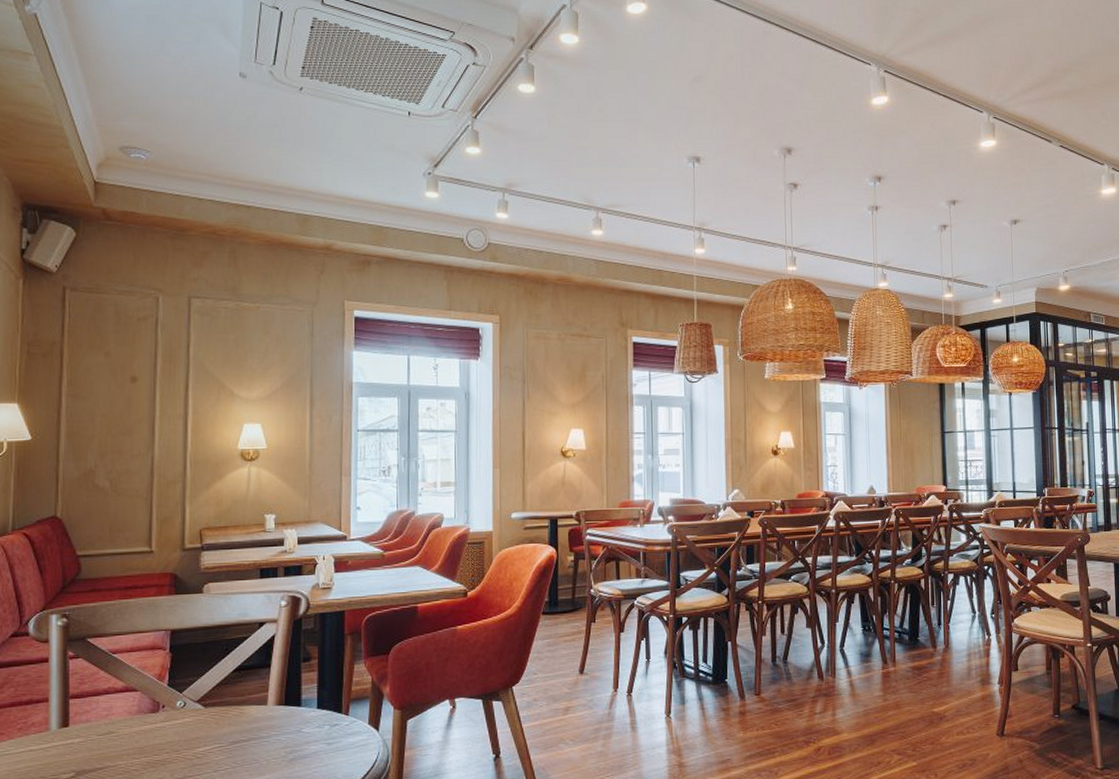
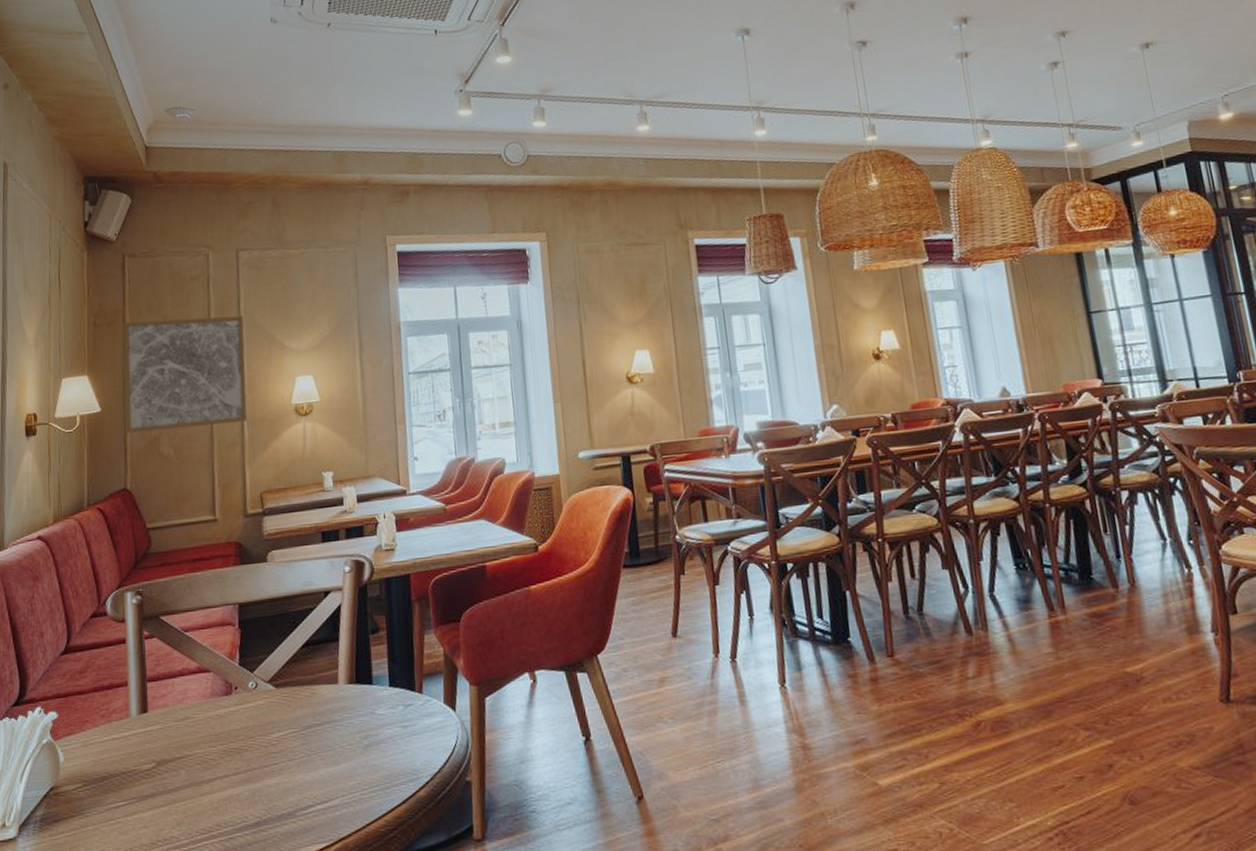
wall art: none [57,354,193,464] -> present [123,315,248,434]

